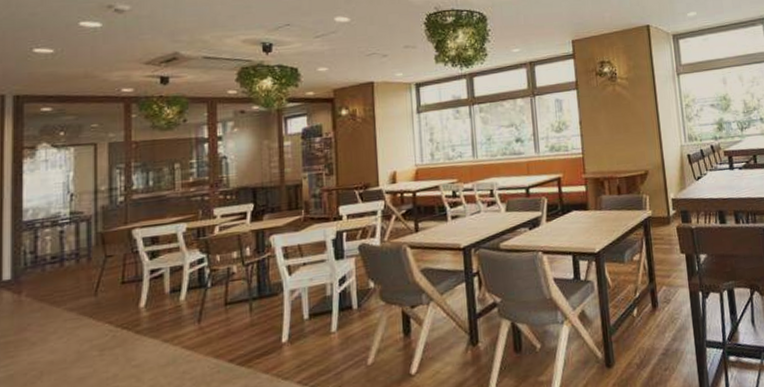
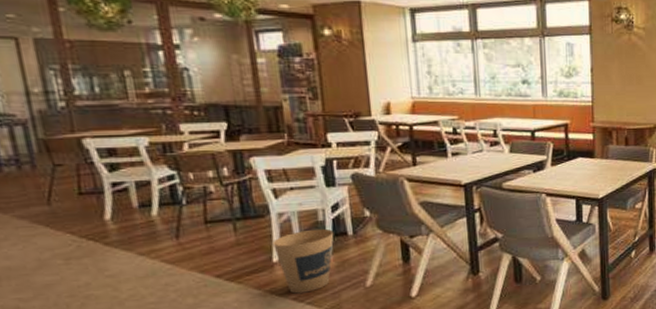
trash can: none [283,303,340,377] -> present [272,228,334,294]

